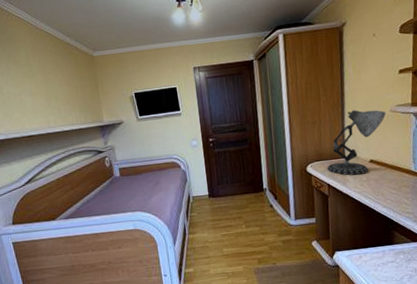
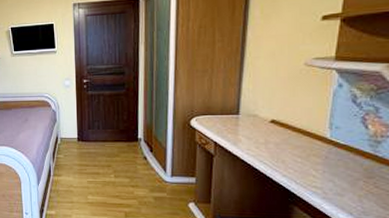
desk lamp: present [327,110,386,176] -> none [216,60,298,135]

